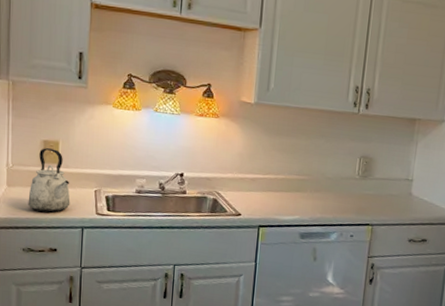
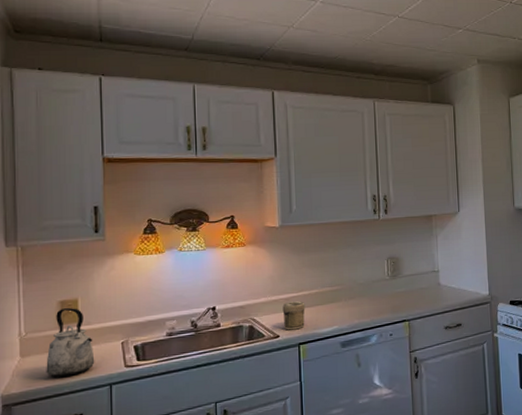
jar: none [246,182,270,212] -> present [282,301,305,330]

